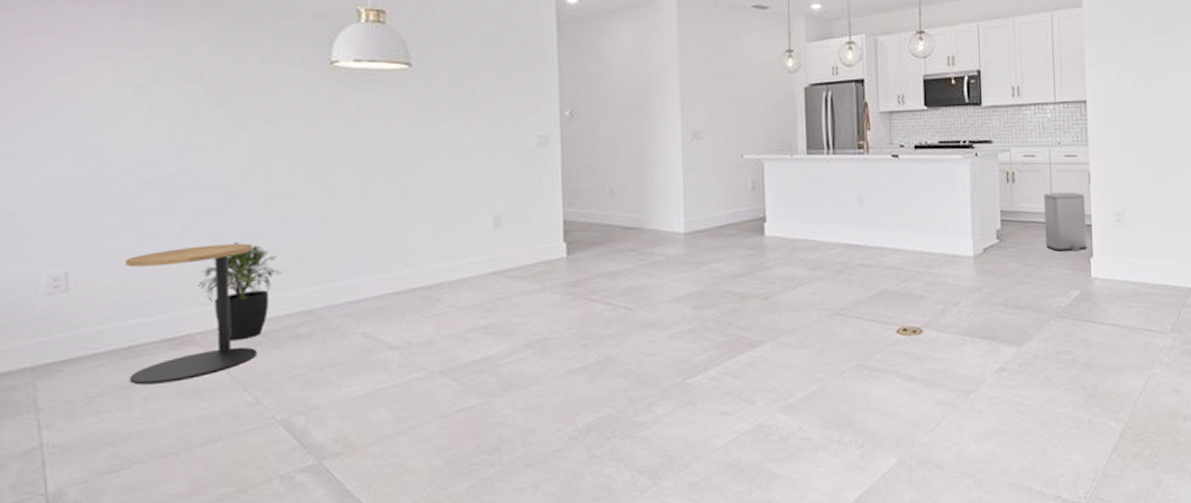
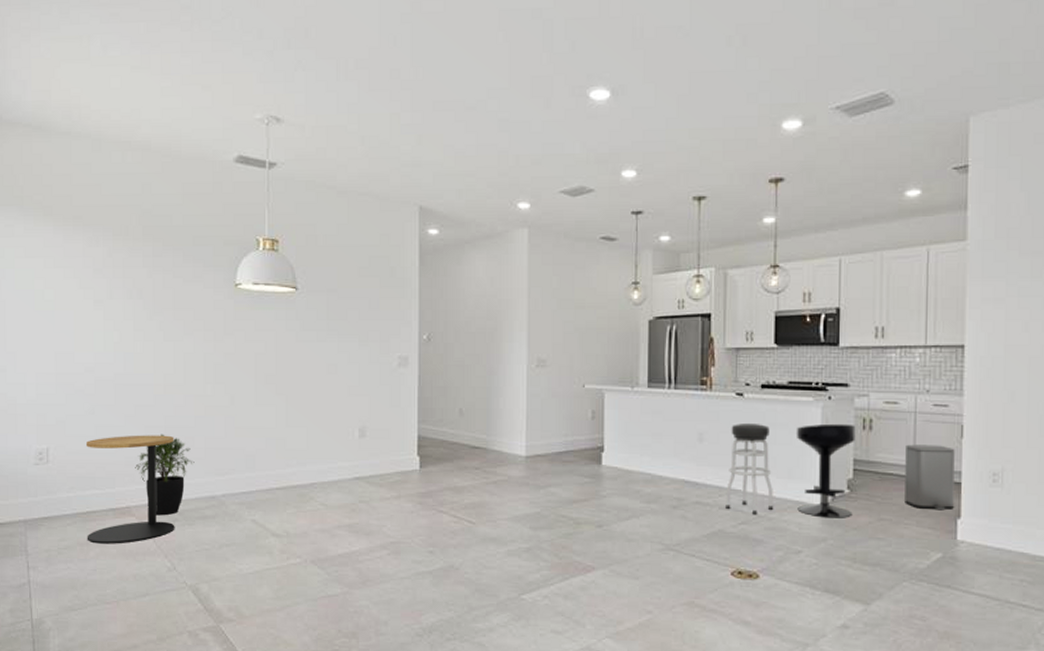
bar stool: none [887,183,933,272] -> present [726,422,774,515]
bar stool: none [948,178,1003,269] -> present [796,423,856,518]

